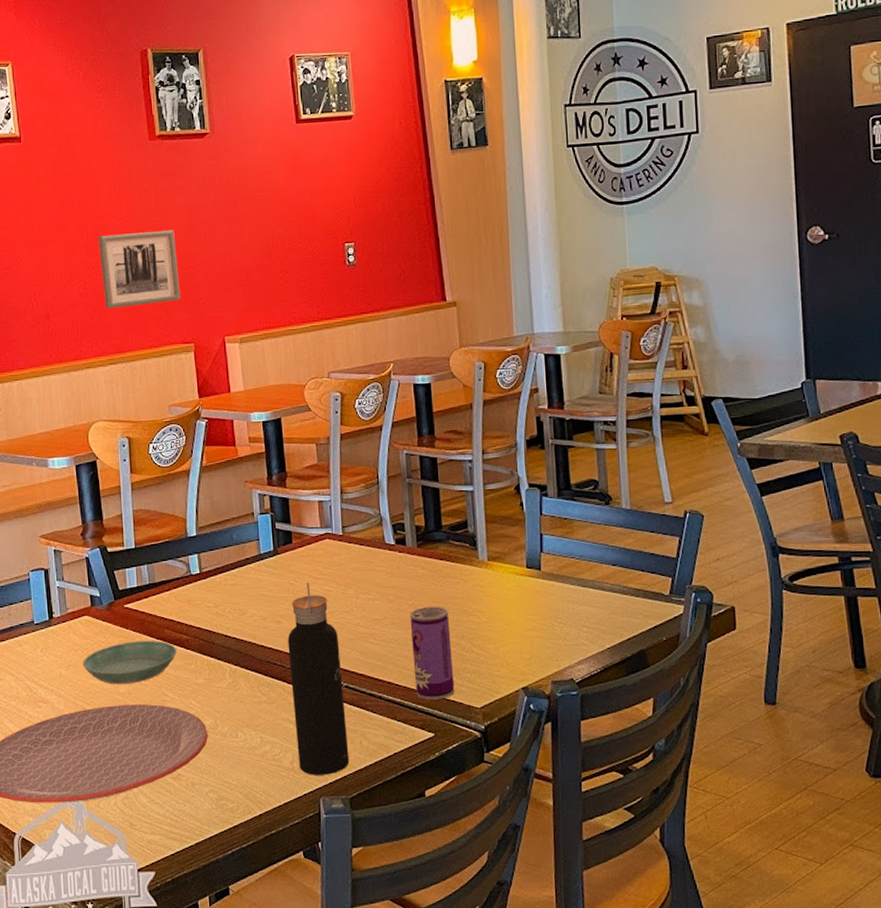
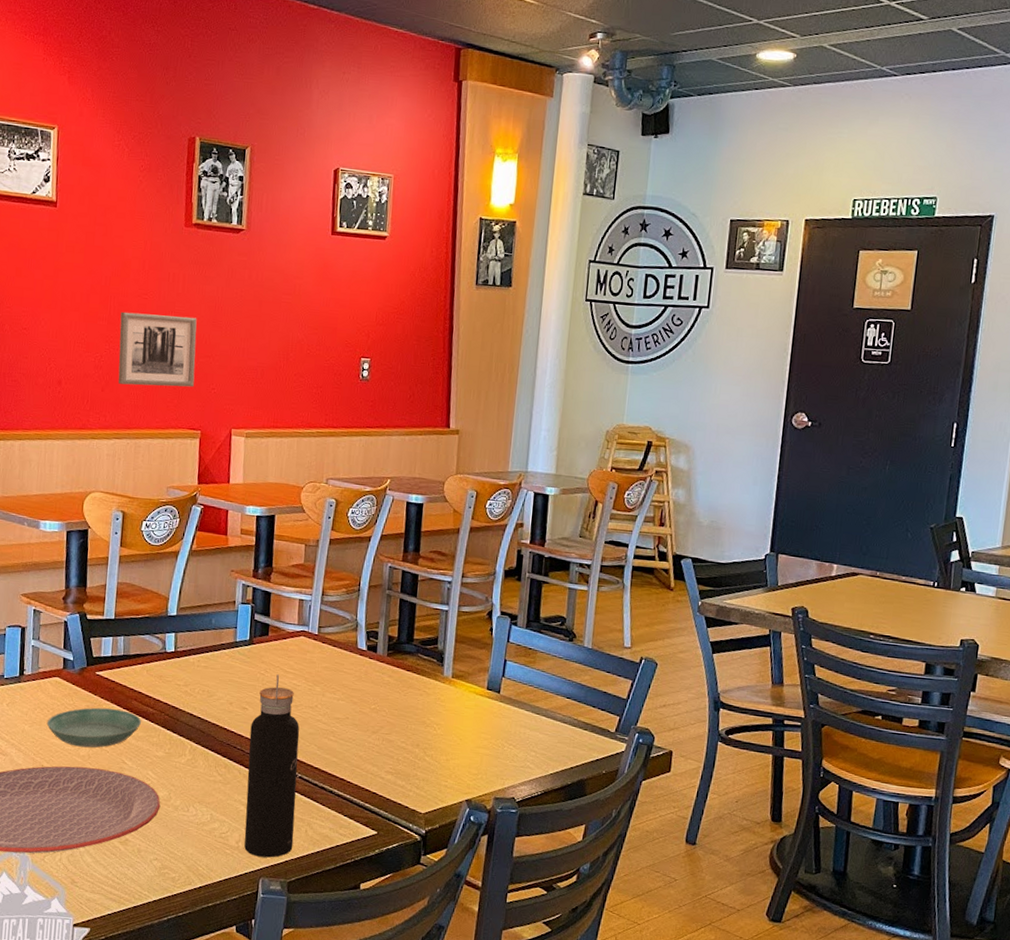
beverage can: present [409,606,455,700] -> none [365,712,407,801]

